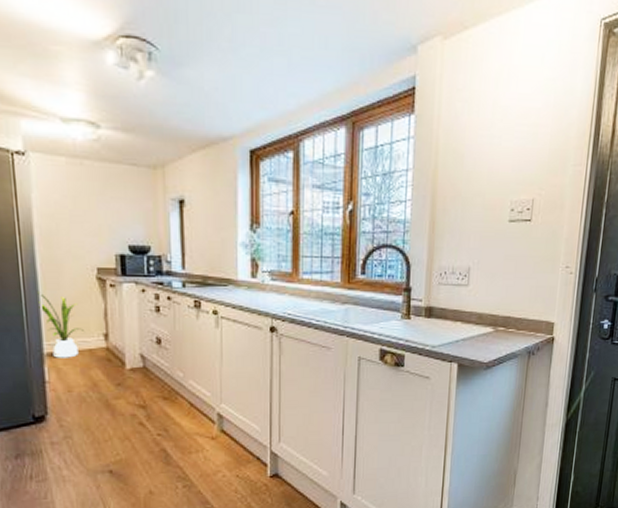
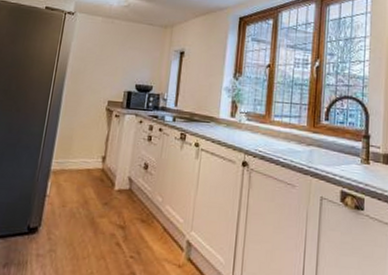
house plant: present [38,292,84,358] -> none [56,117,88,176]

